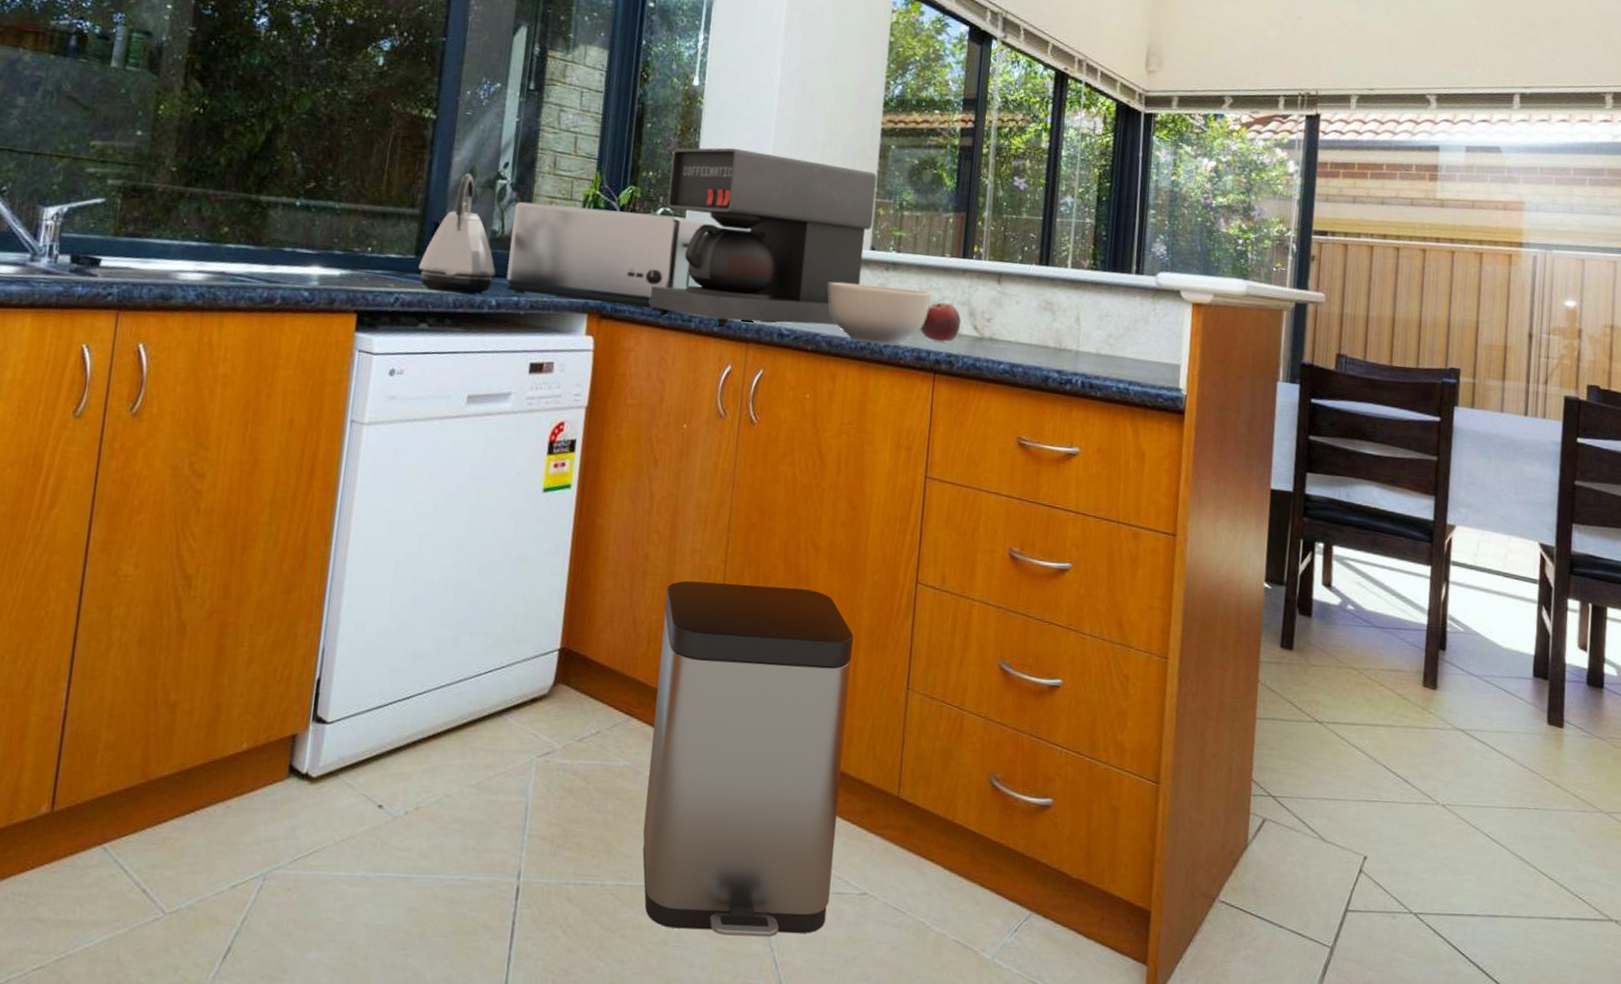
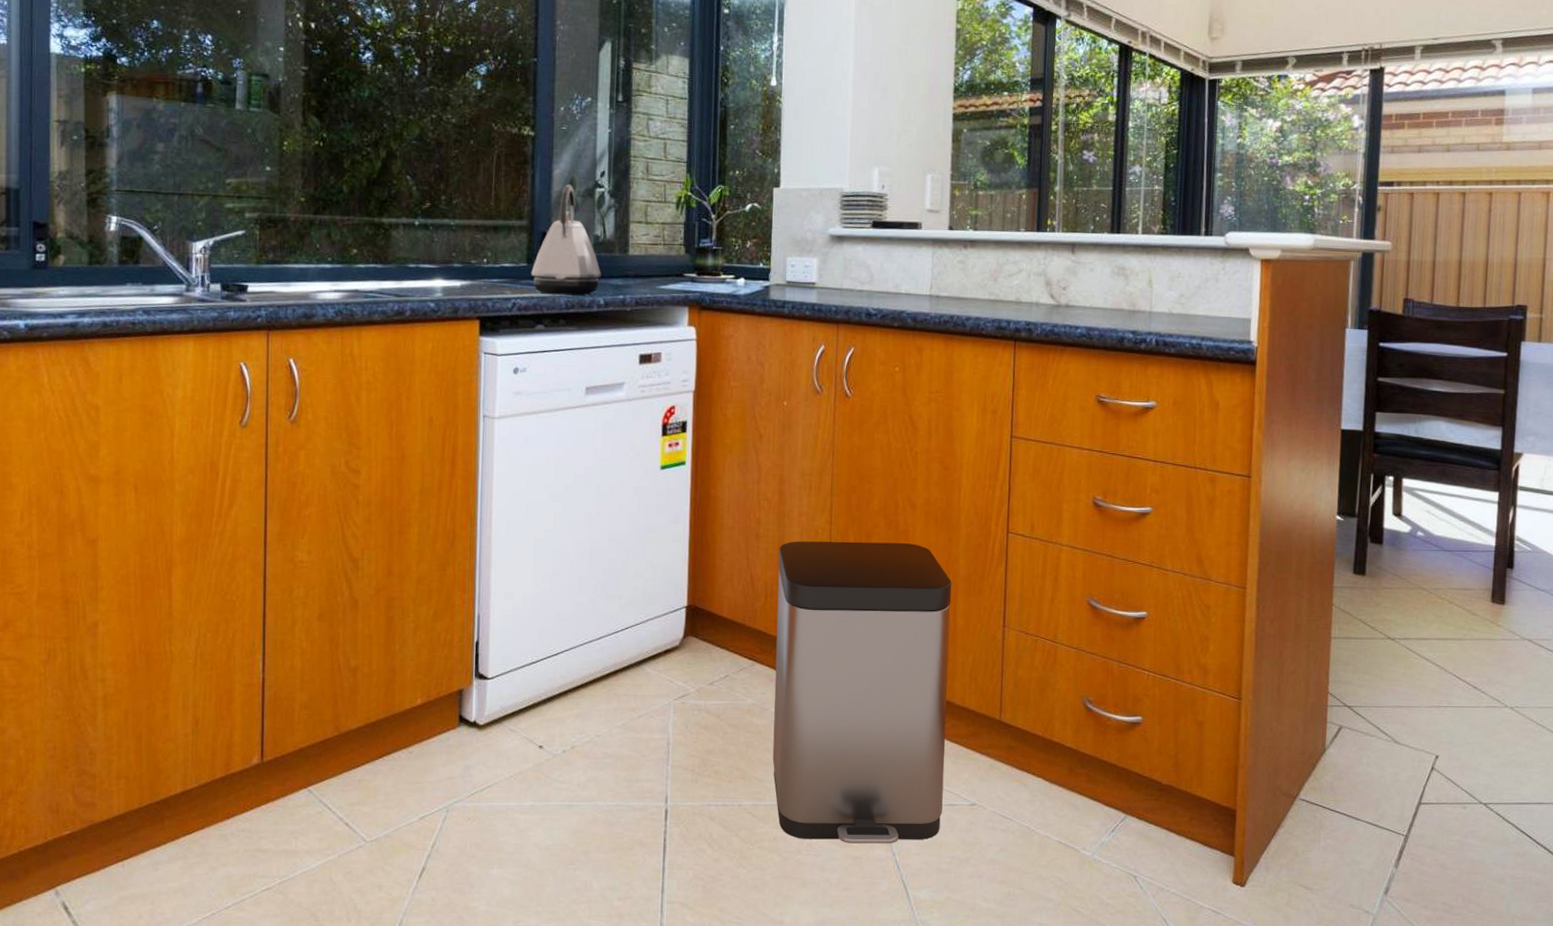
toaster: present [506,202,706,310] -> none [612,207,793,299]
coffee maker: present [649,147,877,327] -> none [745,142,951,310]
bowl: present [827,281,932,345] -> none [909,262,1009,317]
fruit: present [920,302,962,342] -> none [999,274,1039,312]

